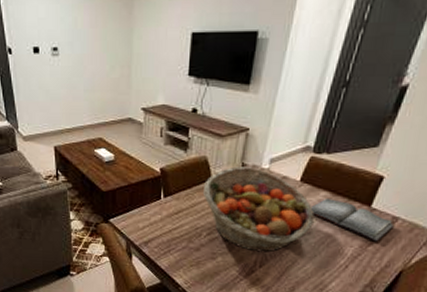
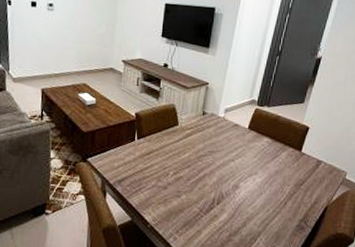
fruit basket: present [203,166,314,253] -> none [171,114,260,191]
hardback book: present [310,199,395,242] -> none [256,144,319,182]

